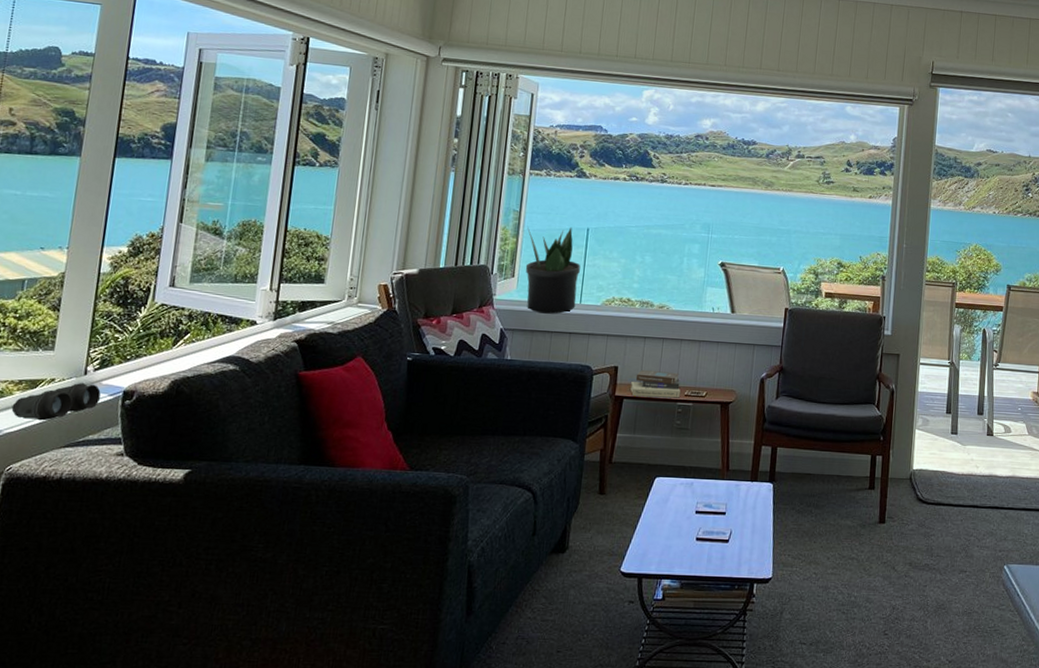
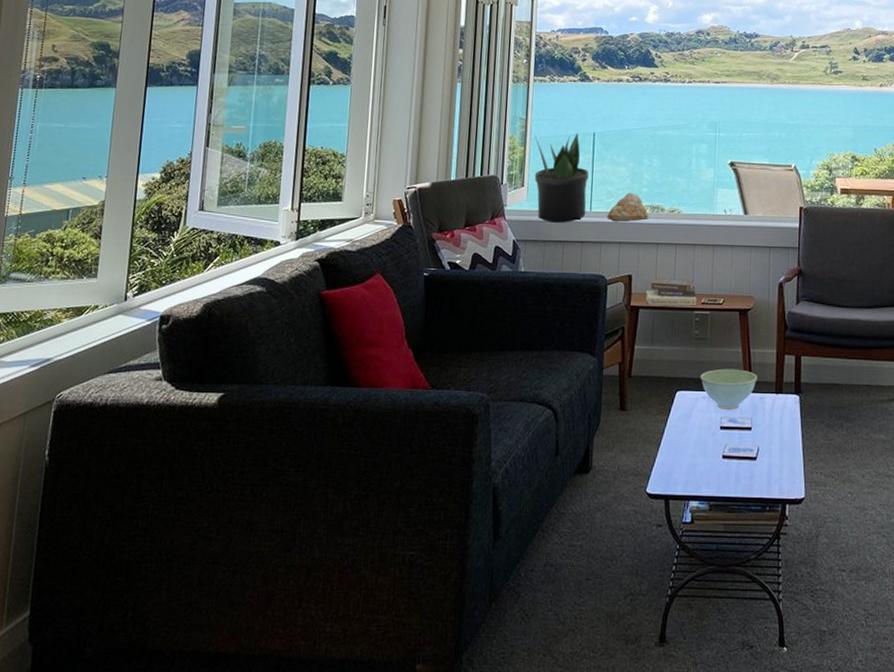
binoculars: present [11,383,101,421] -> none [60,309,140,348]
seashell: none [596,287,638,316] -> present [607,192,649,223]
bowl: none [679,457,734,496] -> present [700,368,757,410]

